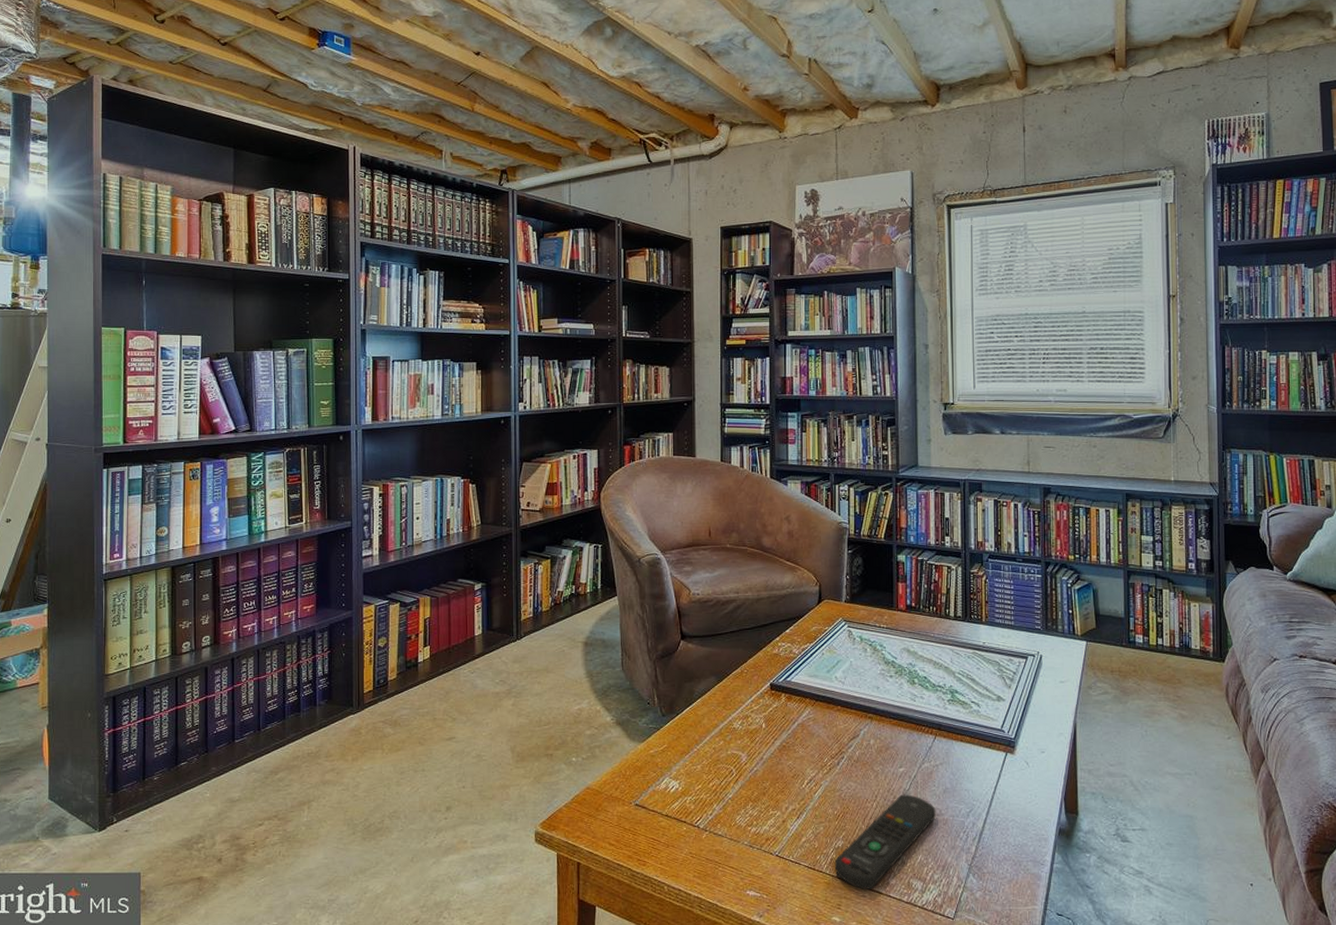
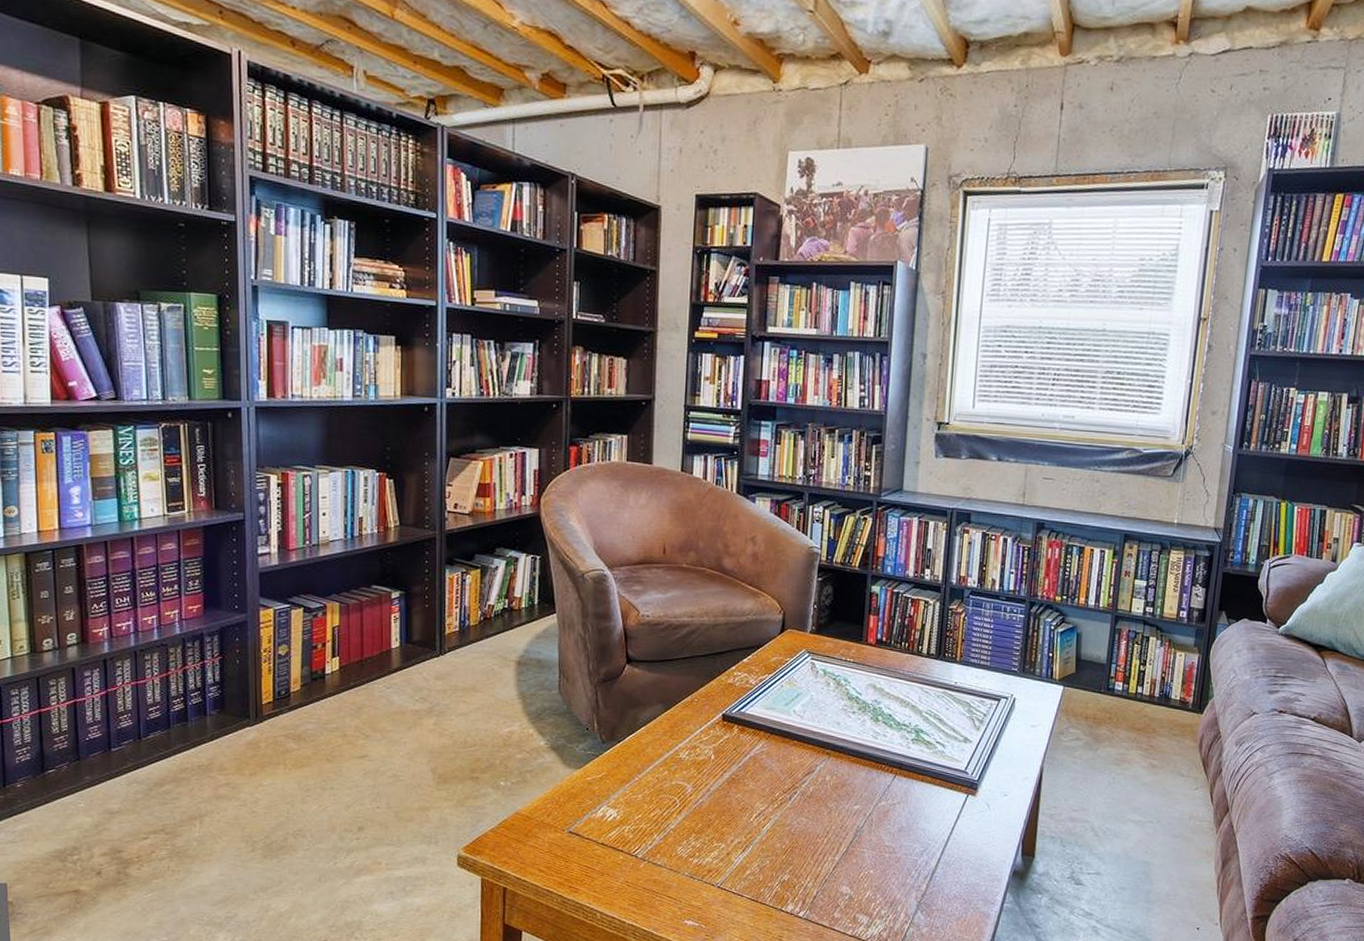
remote control: present [834,794,936,889] -> none [778,831,889,922]

